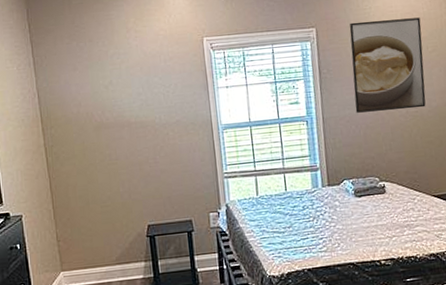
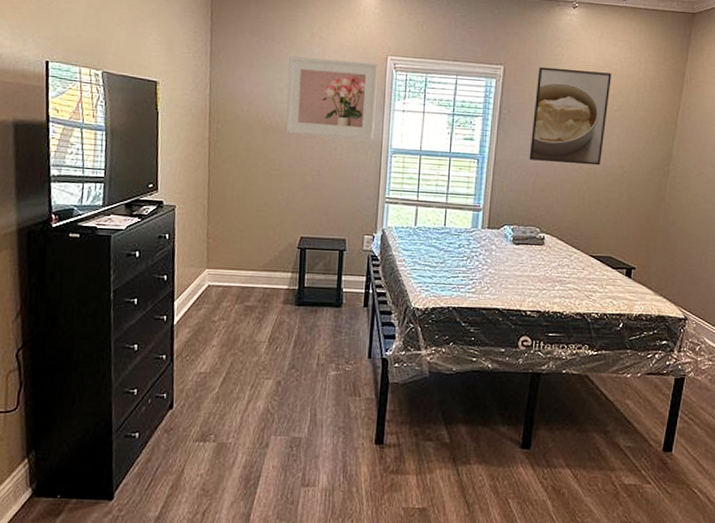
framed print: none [109,46,203,127] -> present [285,56,378,140]

